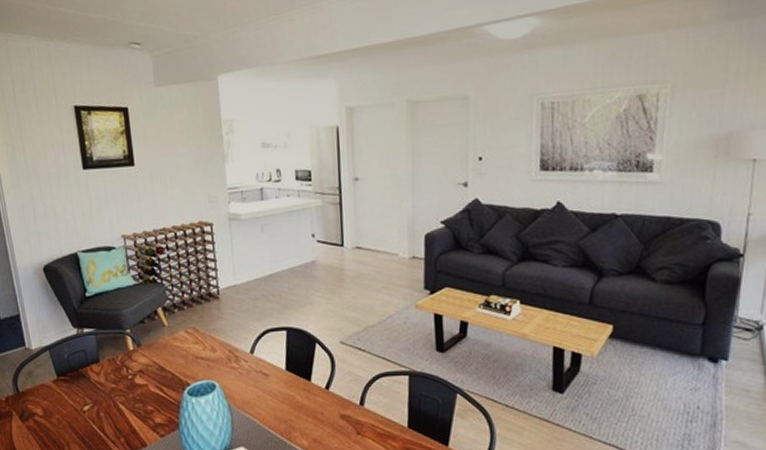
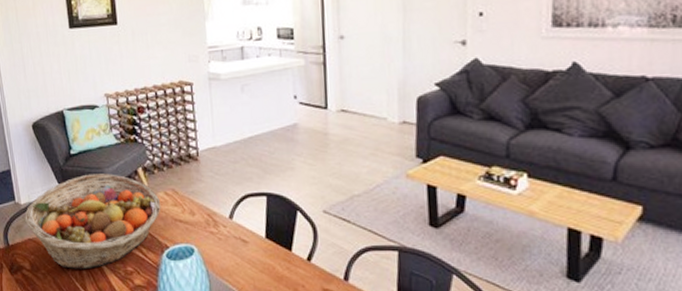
fruit basket: none [36,315,182,412] -> present [25,174,161,270]

